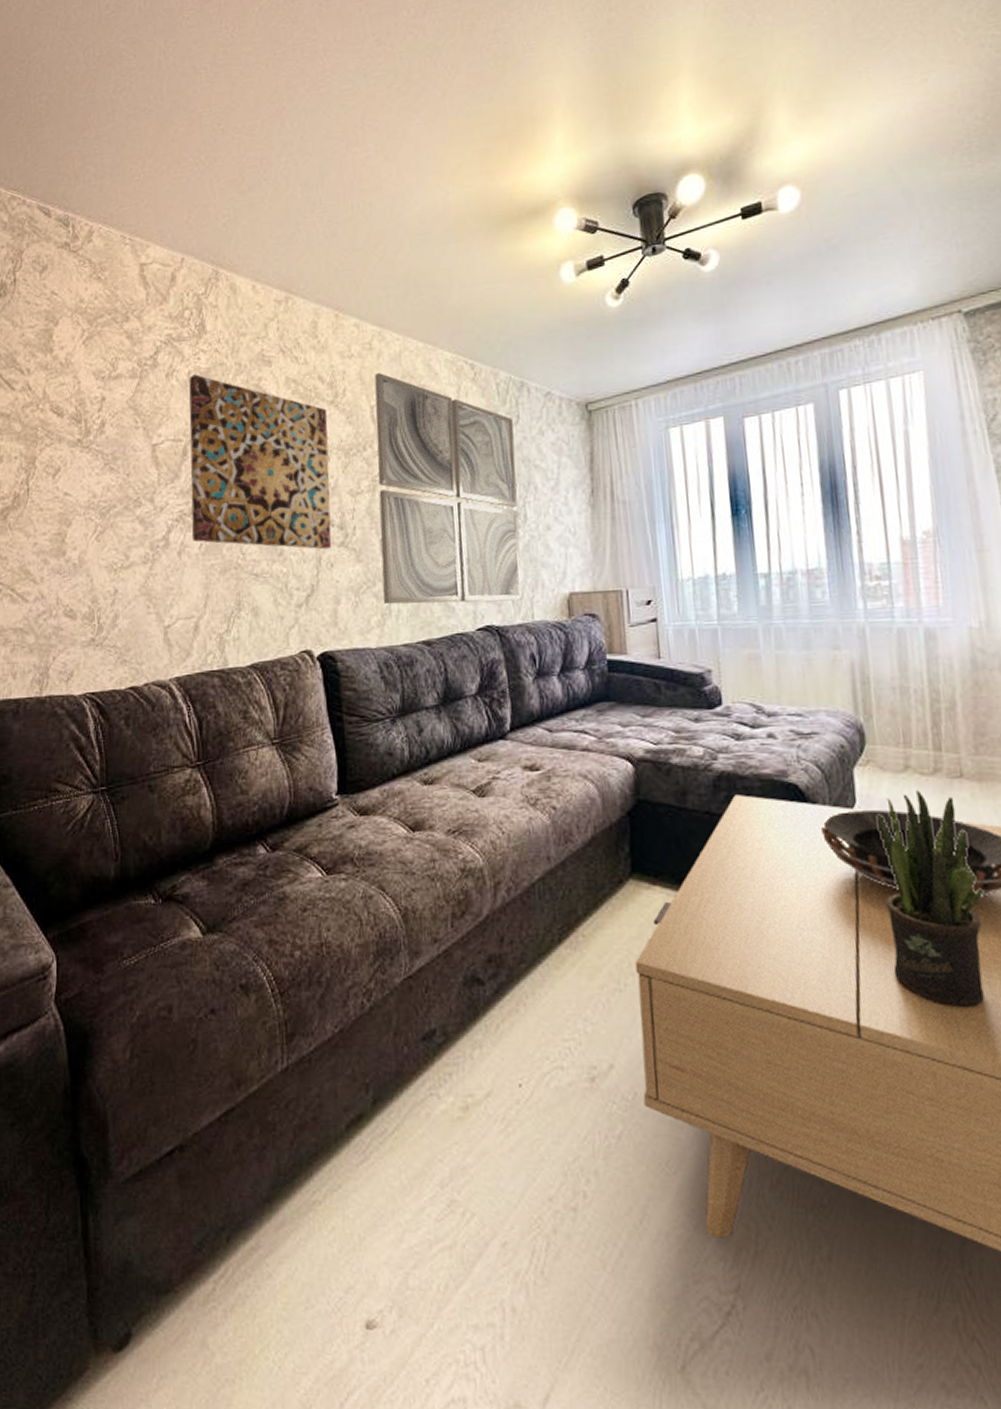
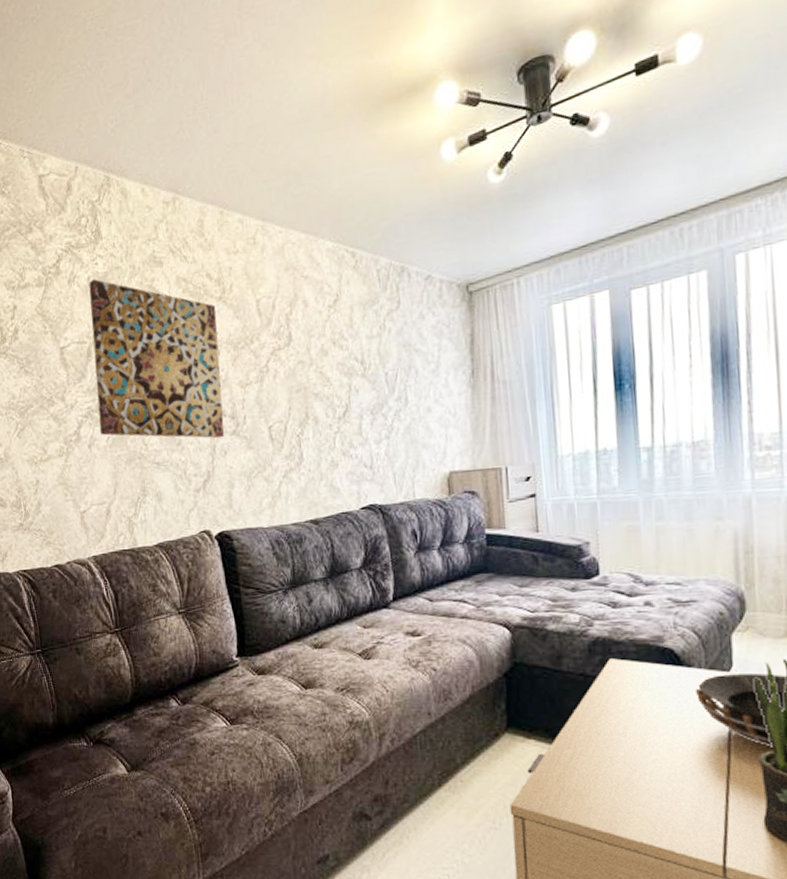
wall art: present [374,373,523,605] -> none [259,266,405,488]

